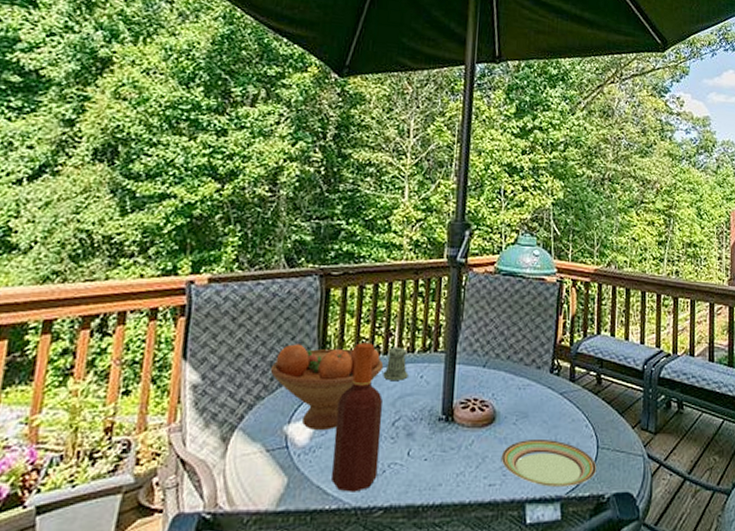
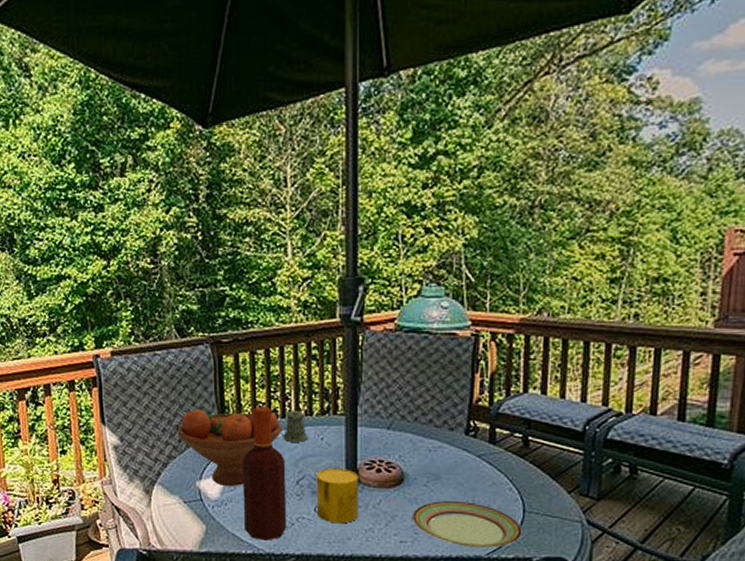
cup: none [409,408,454,469] -> present [316,468,358,524]

